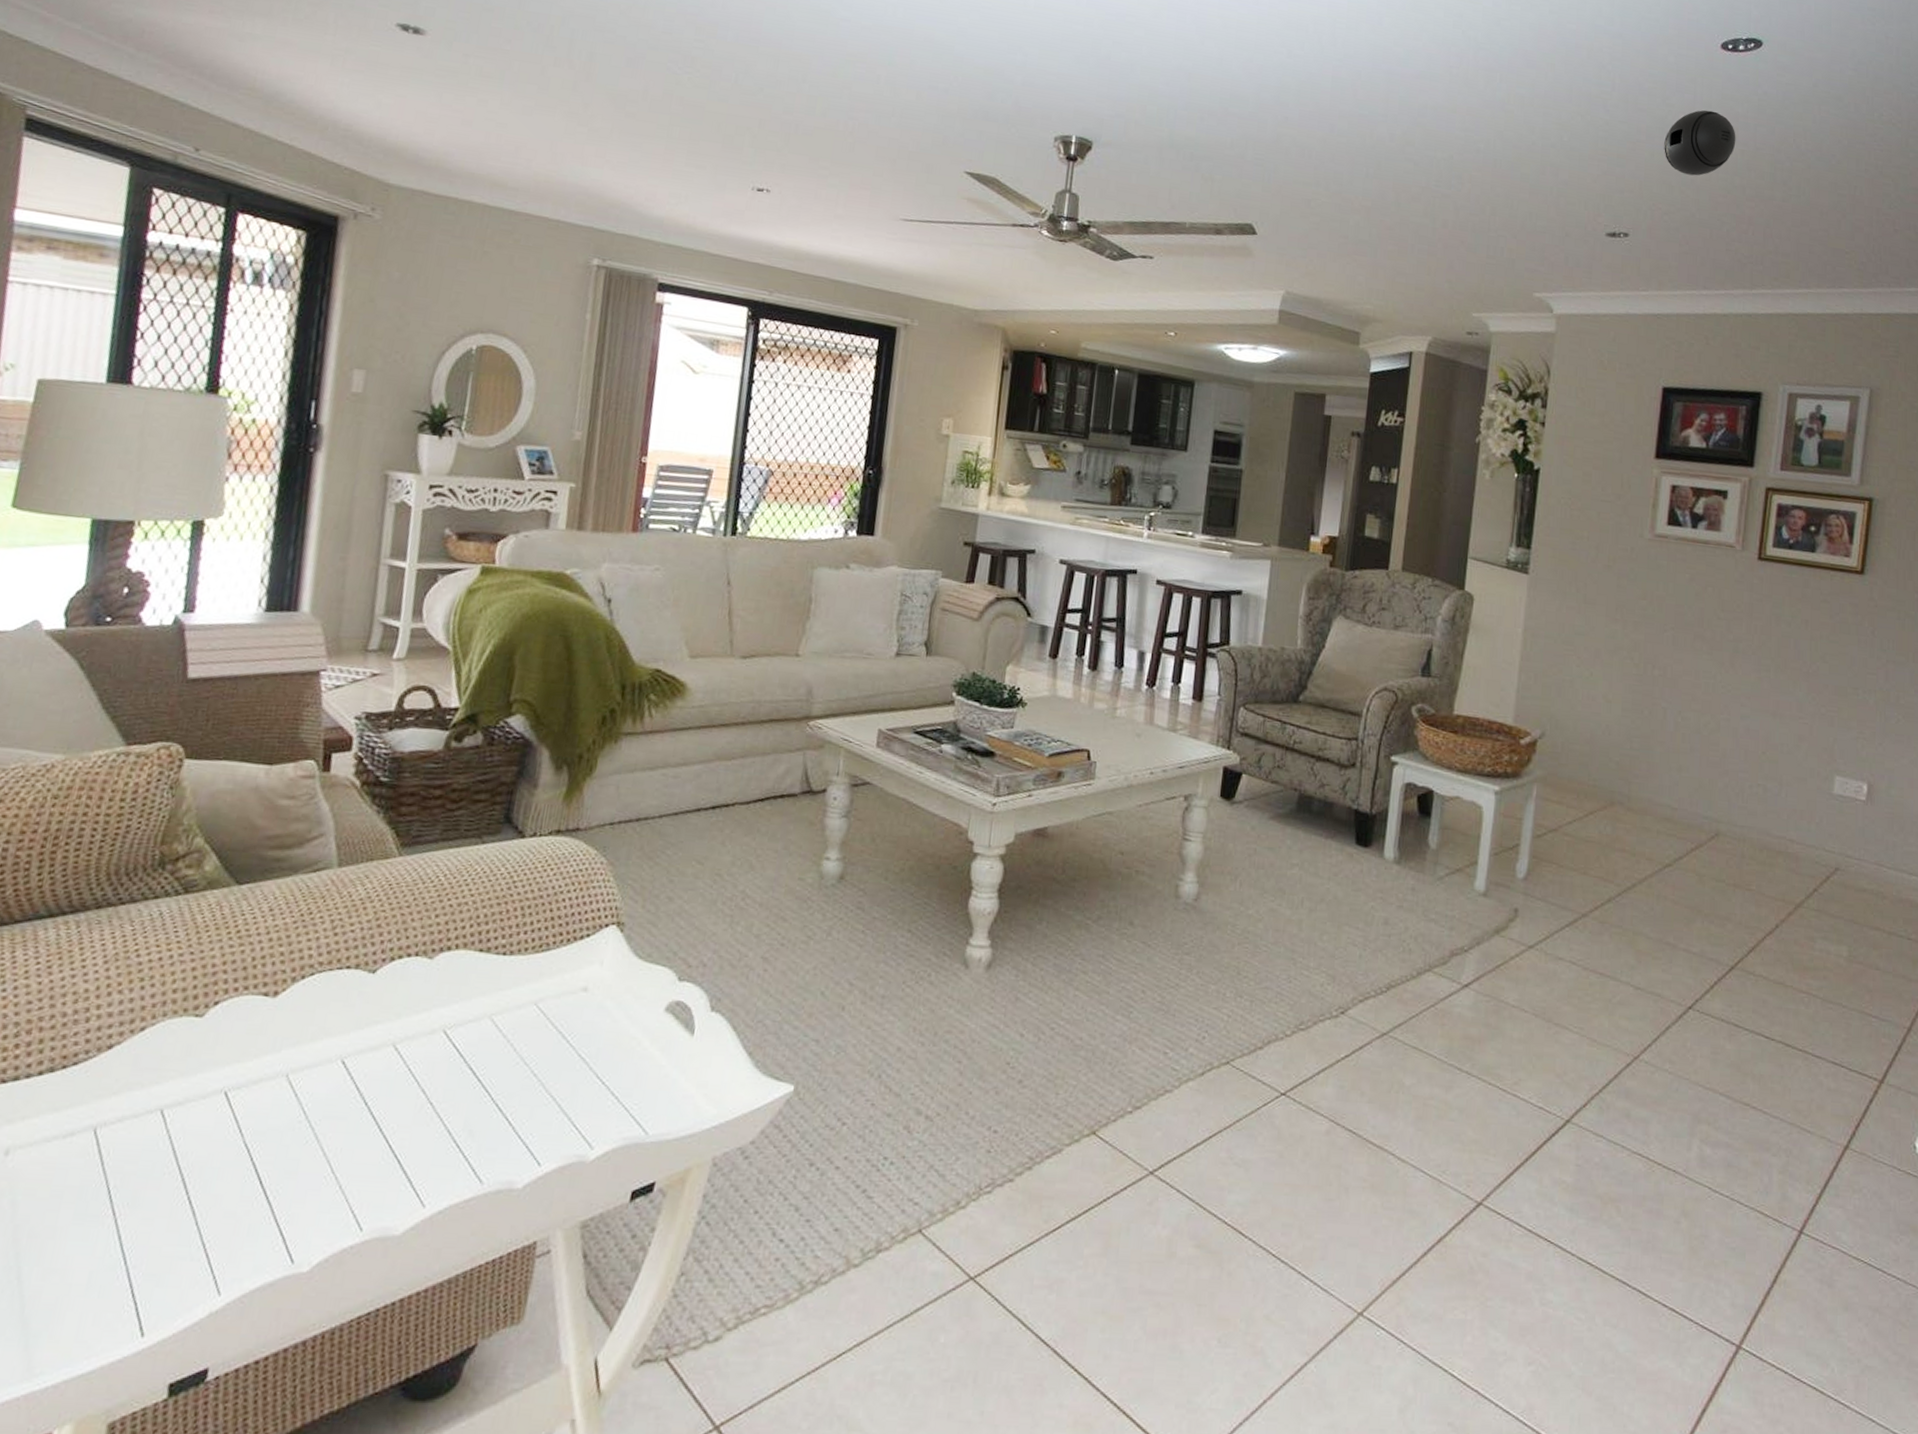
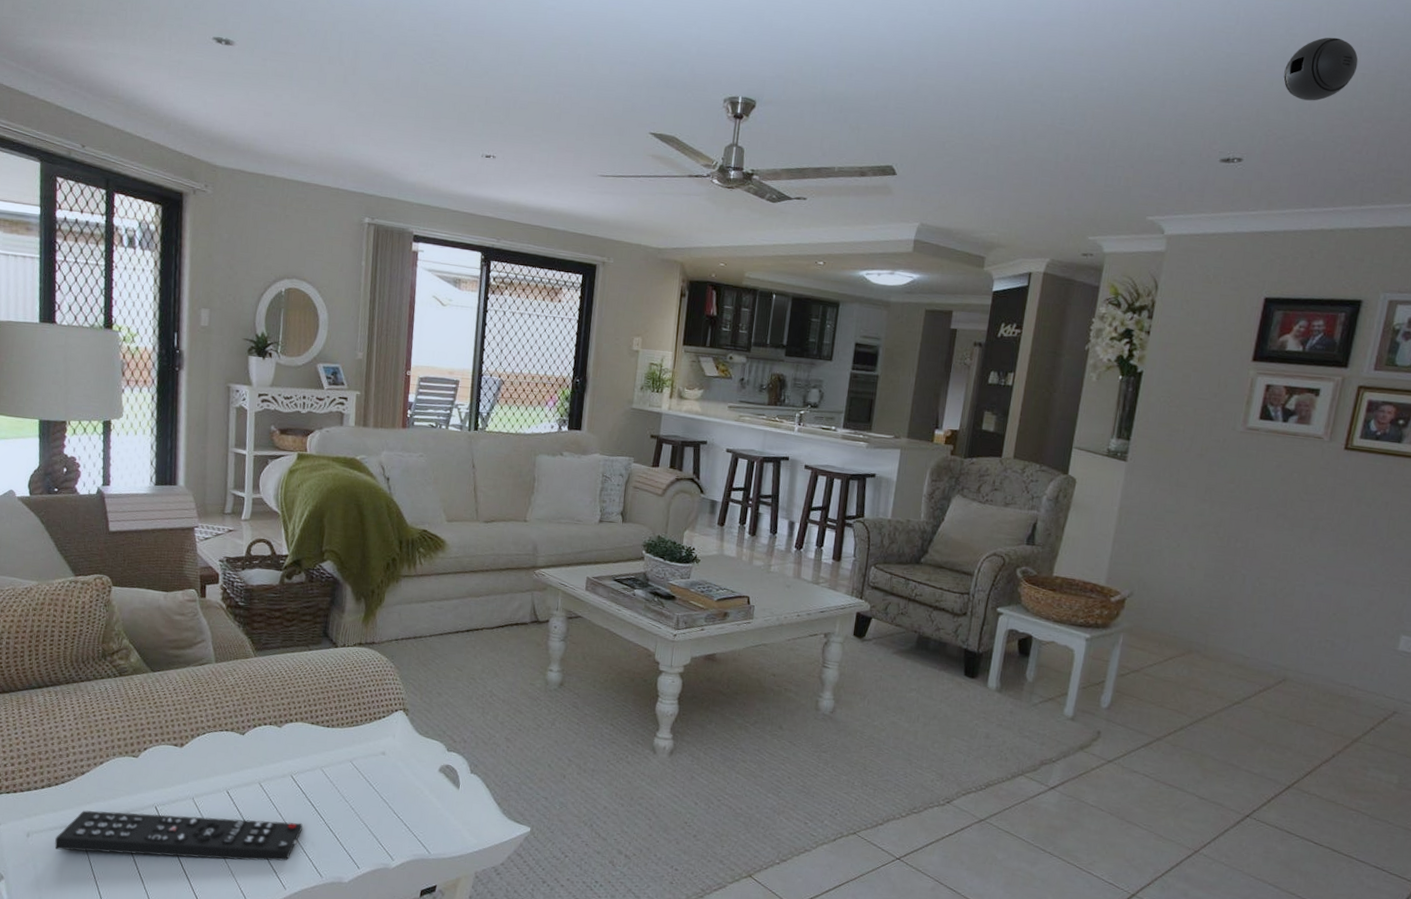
remote control: none [50,1102,458,1173] -> present [54,810,303,861]

